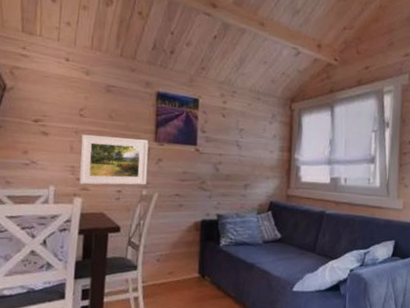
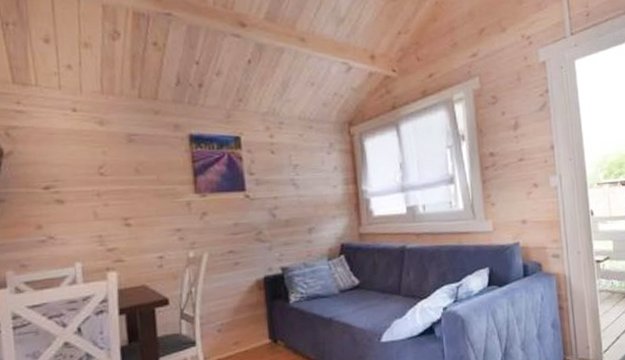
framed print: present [79,134,149,185] -> none [105,192,193,256]

